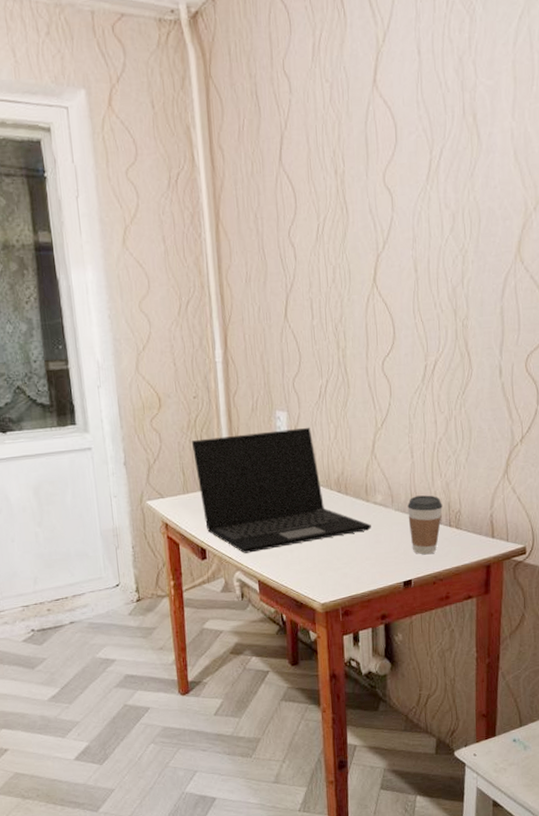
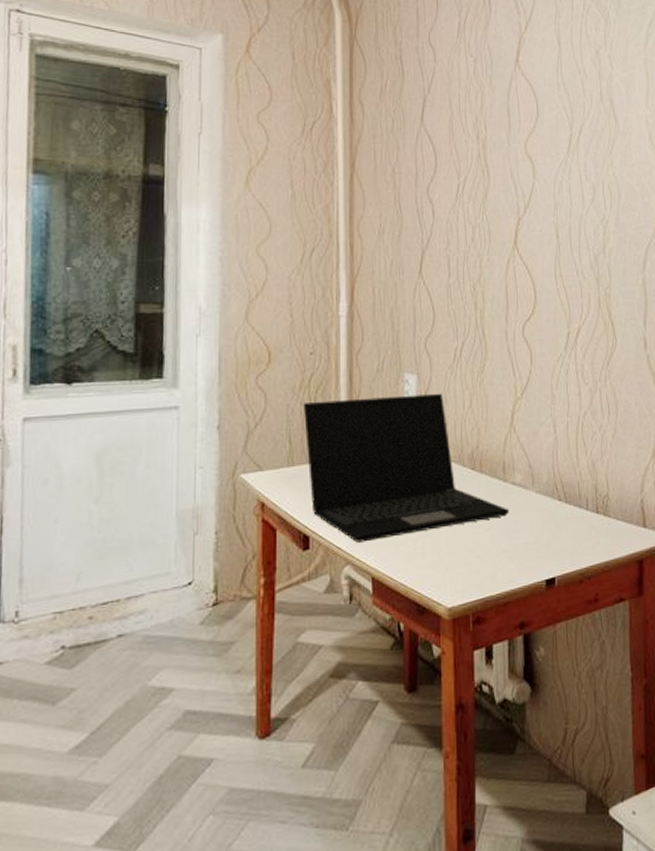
coffee cup: present [407,495,443,555] -> none [550,475,589,547]

